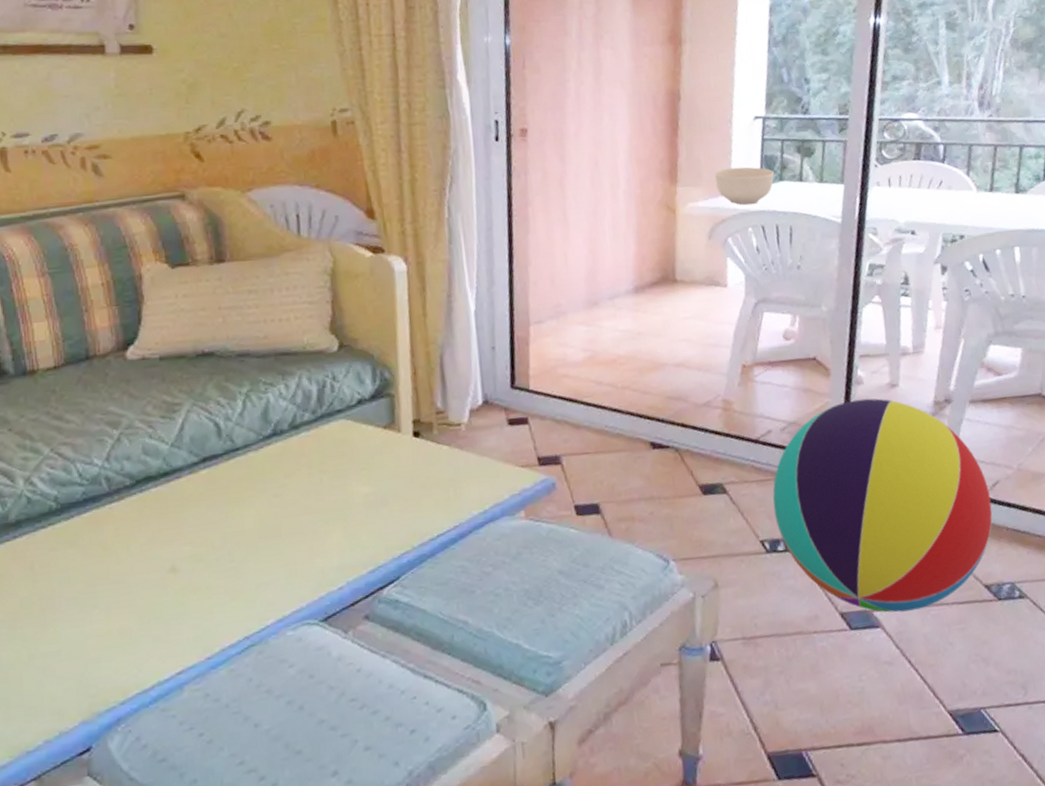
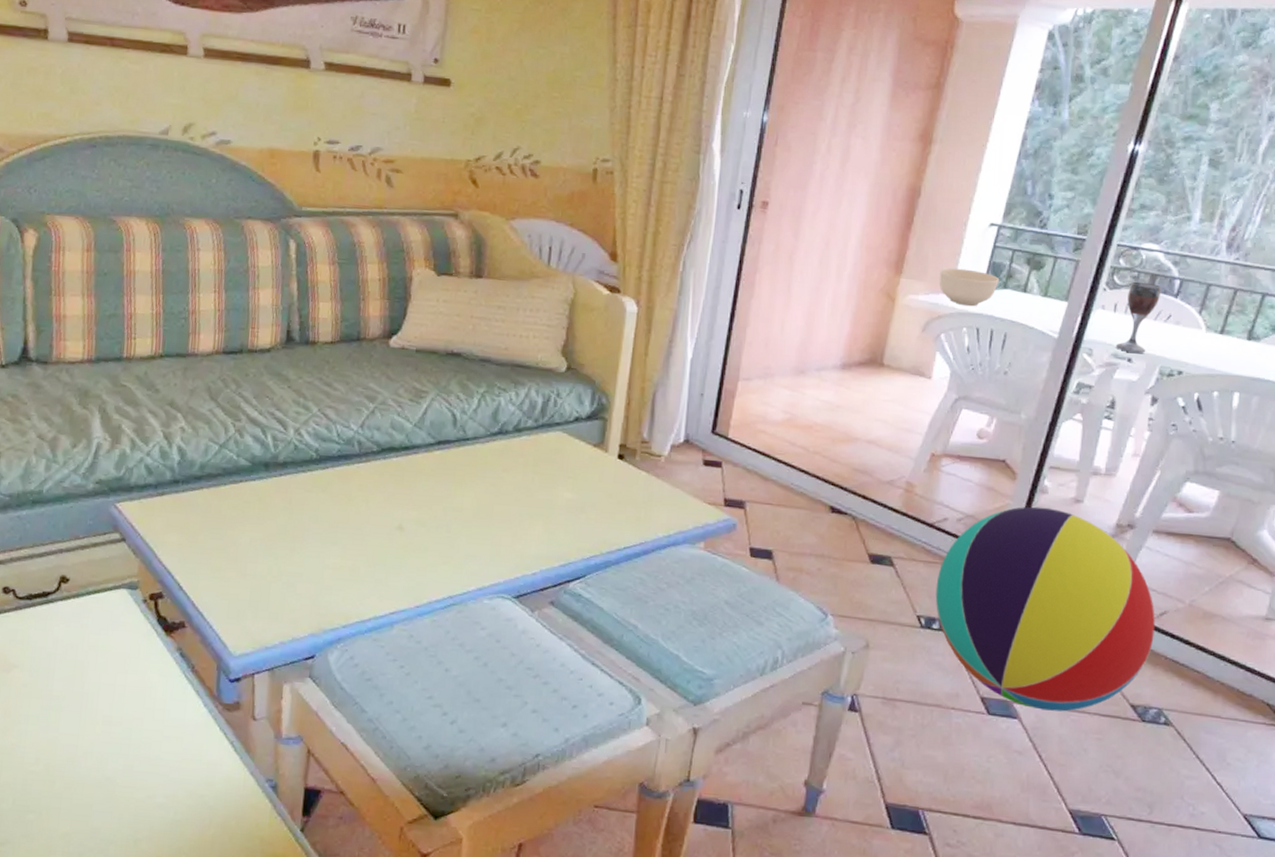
cup: none [897,152,929,226] -> present [1115,281,1162,354]

